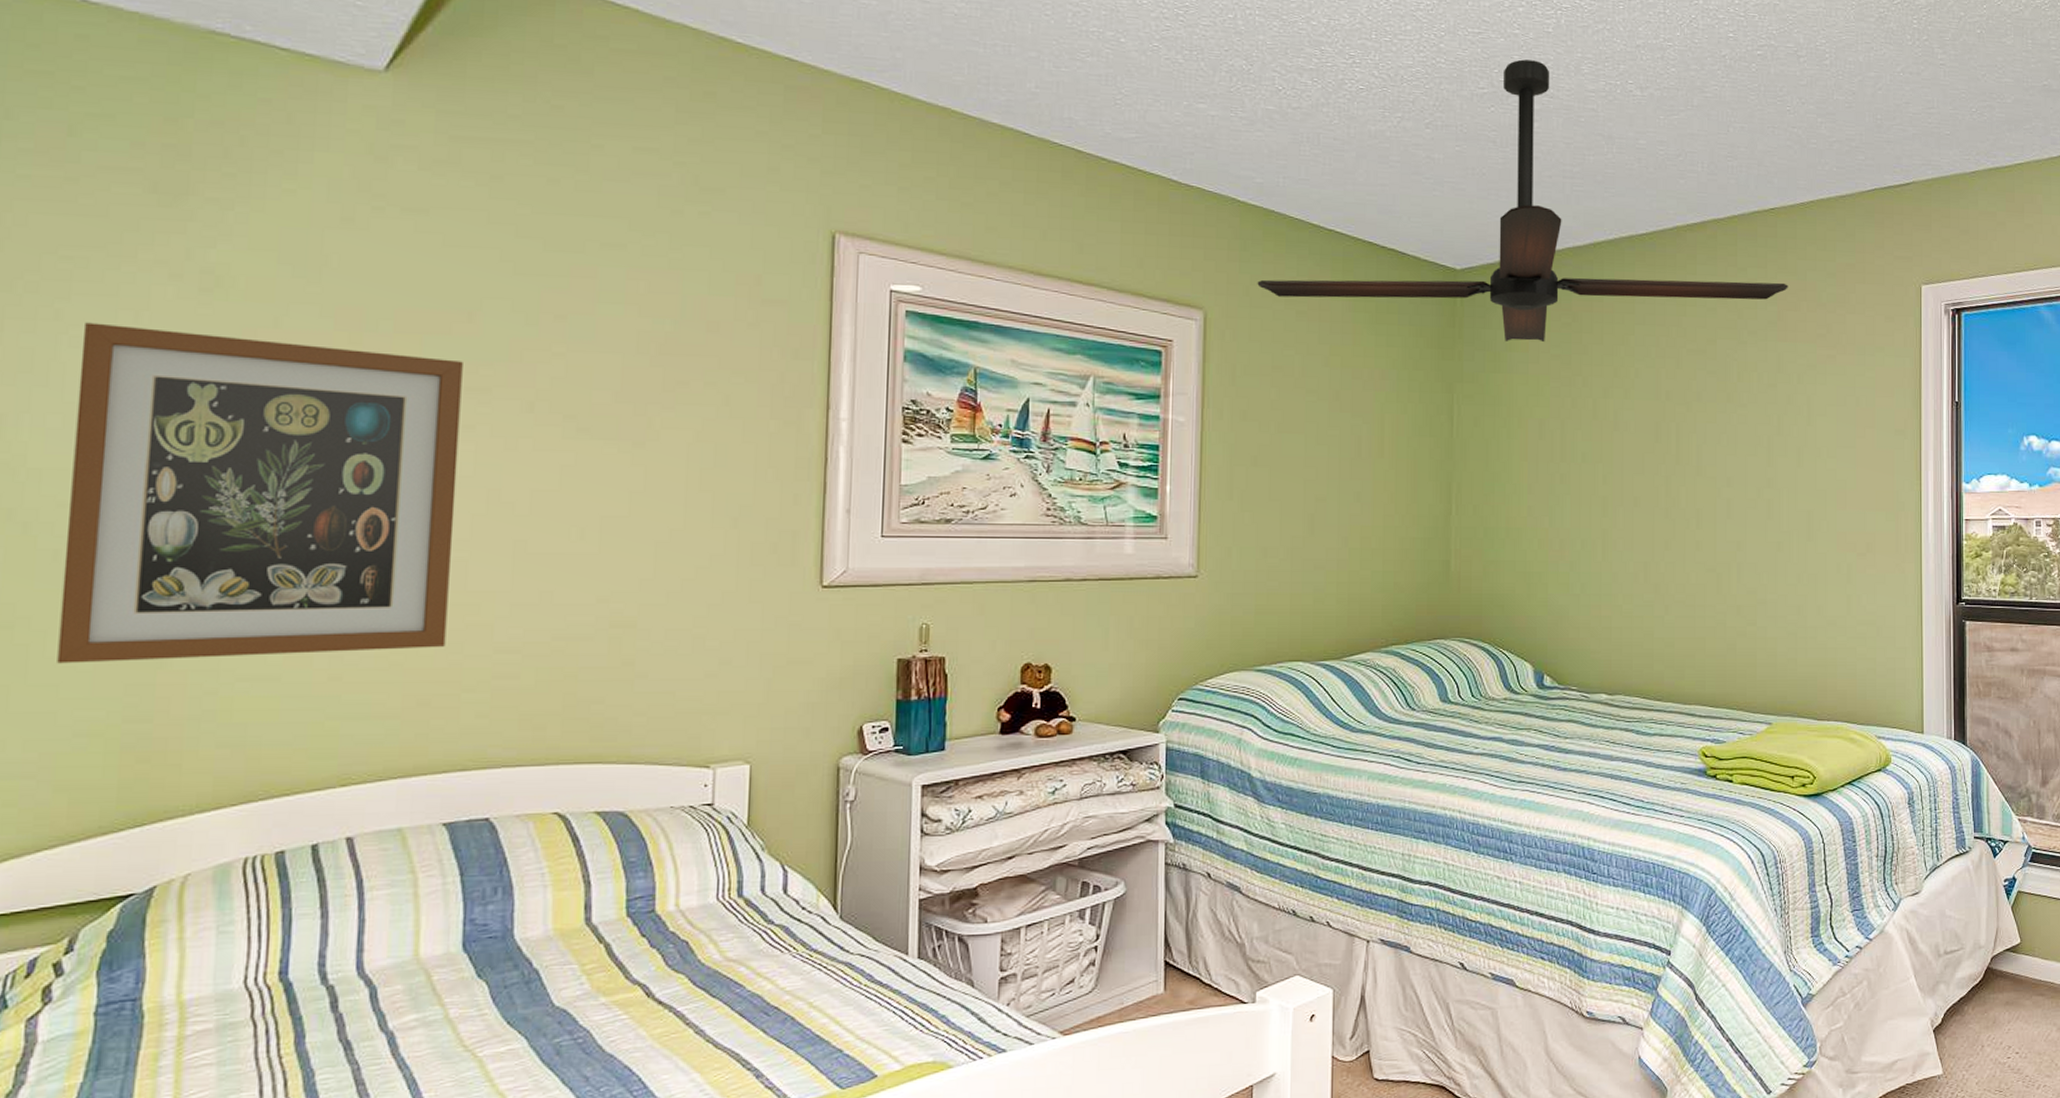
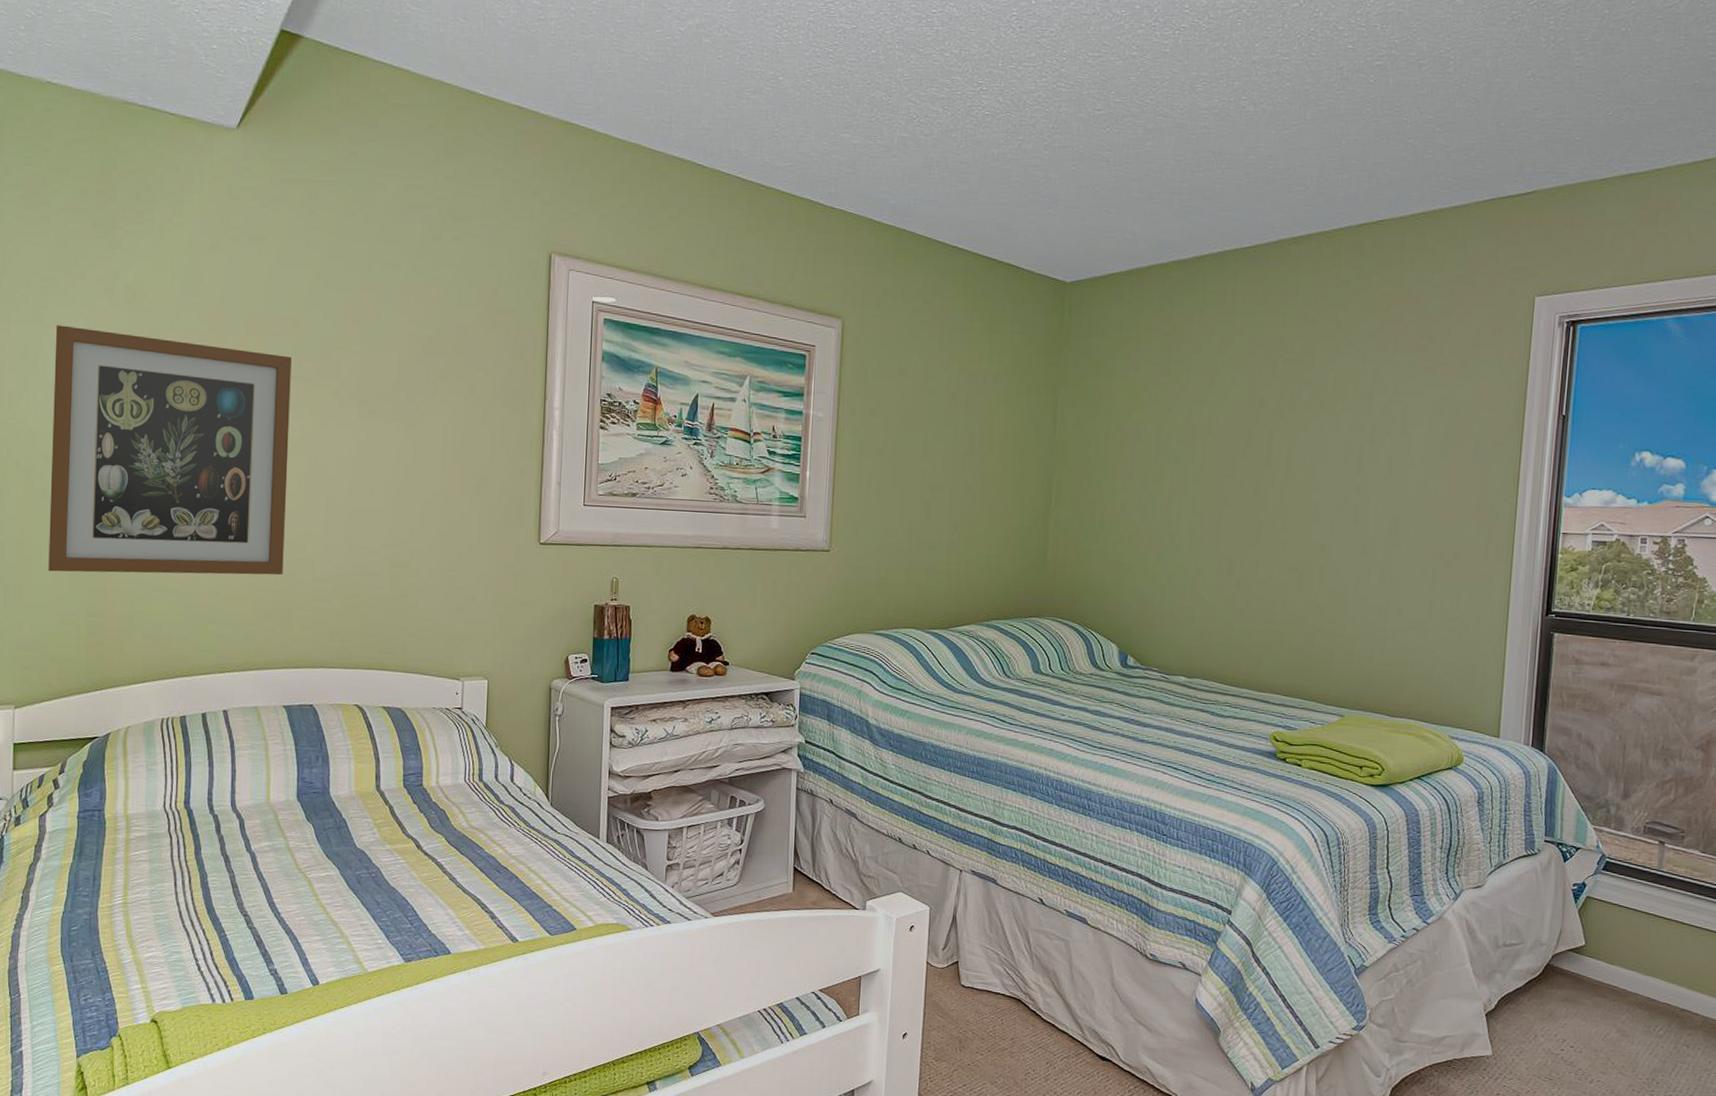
ceiling fan: present [1257,59,1788,341] -> none [888,80,1392,350]

